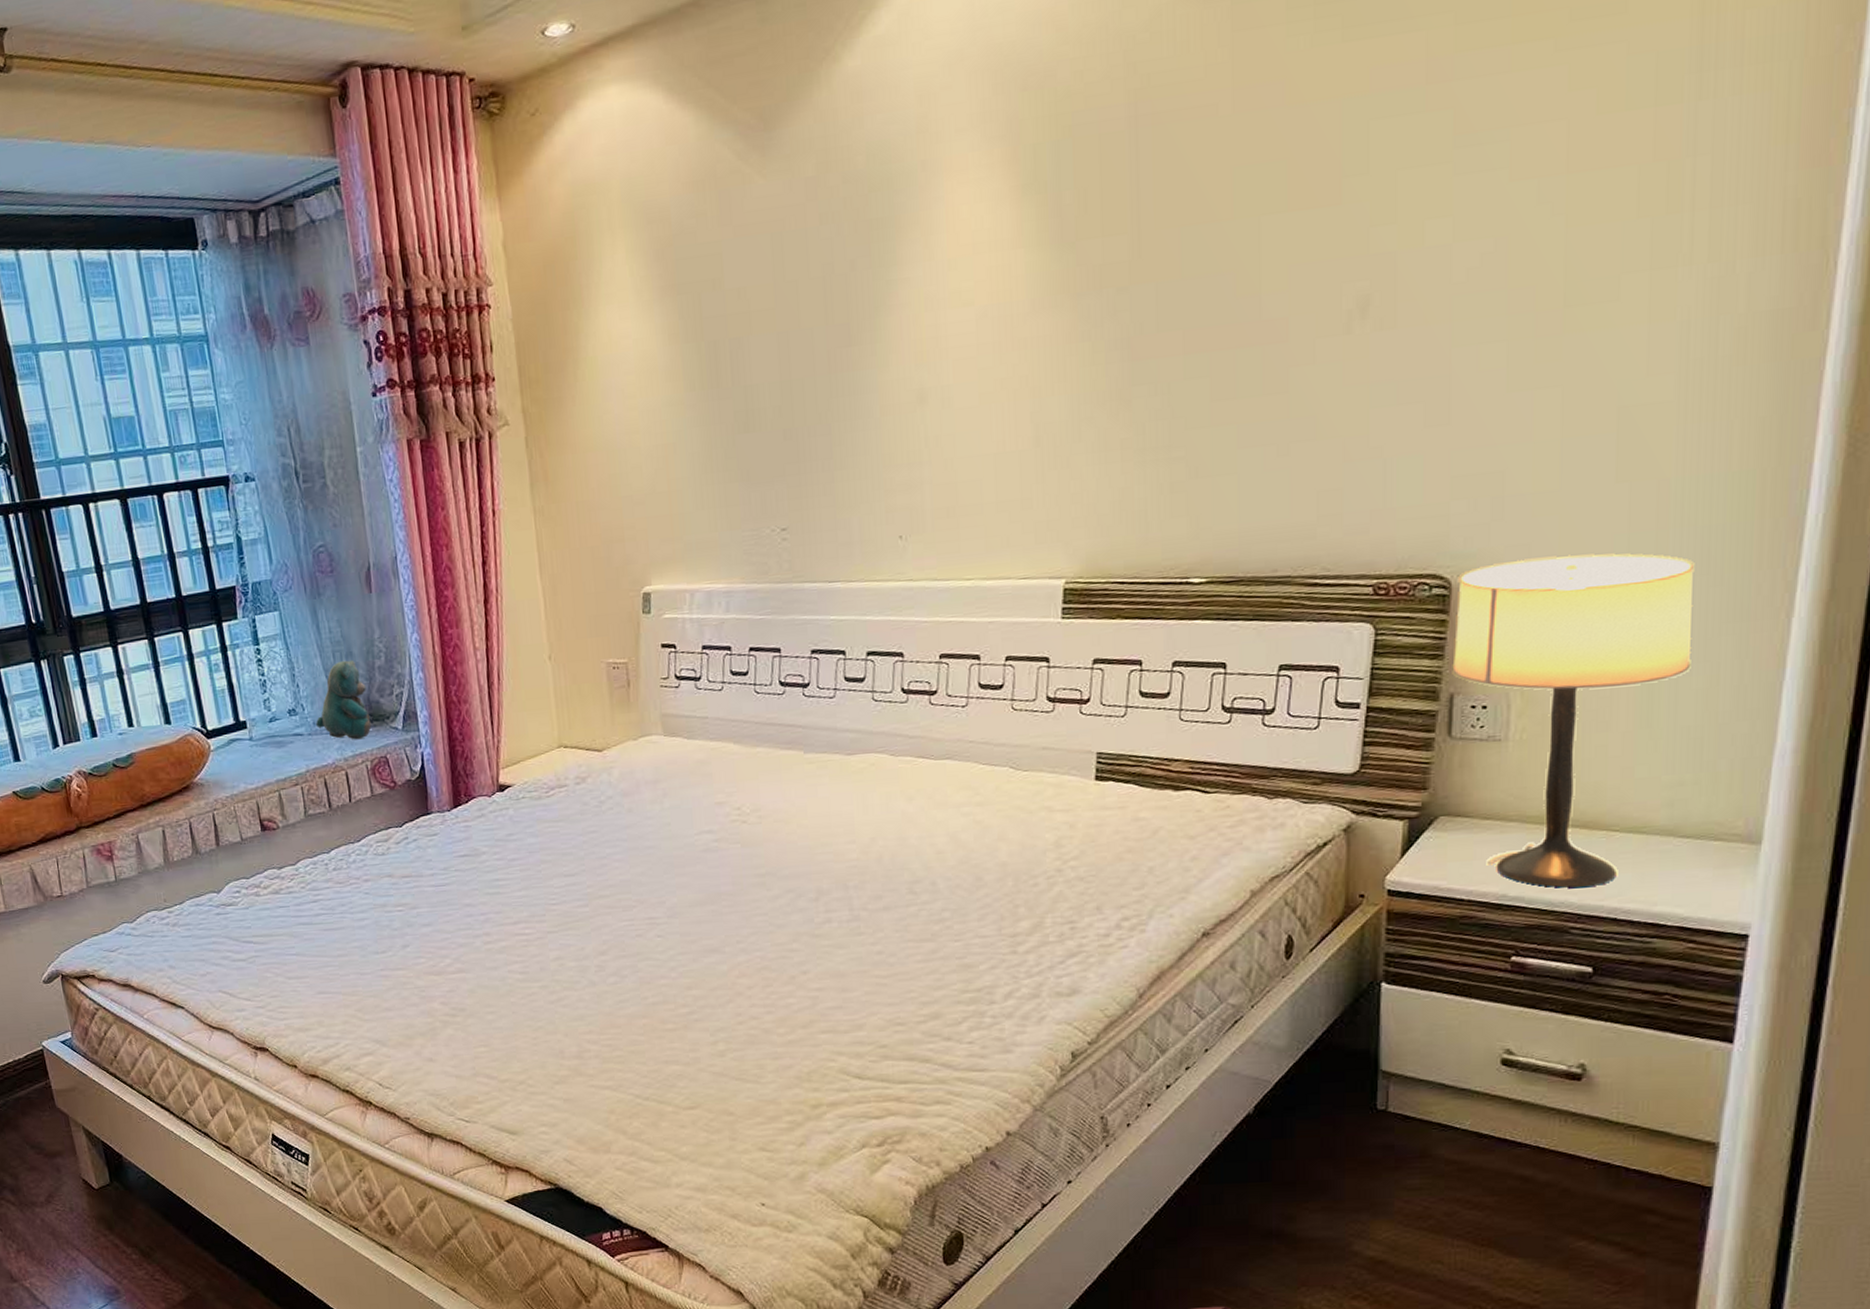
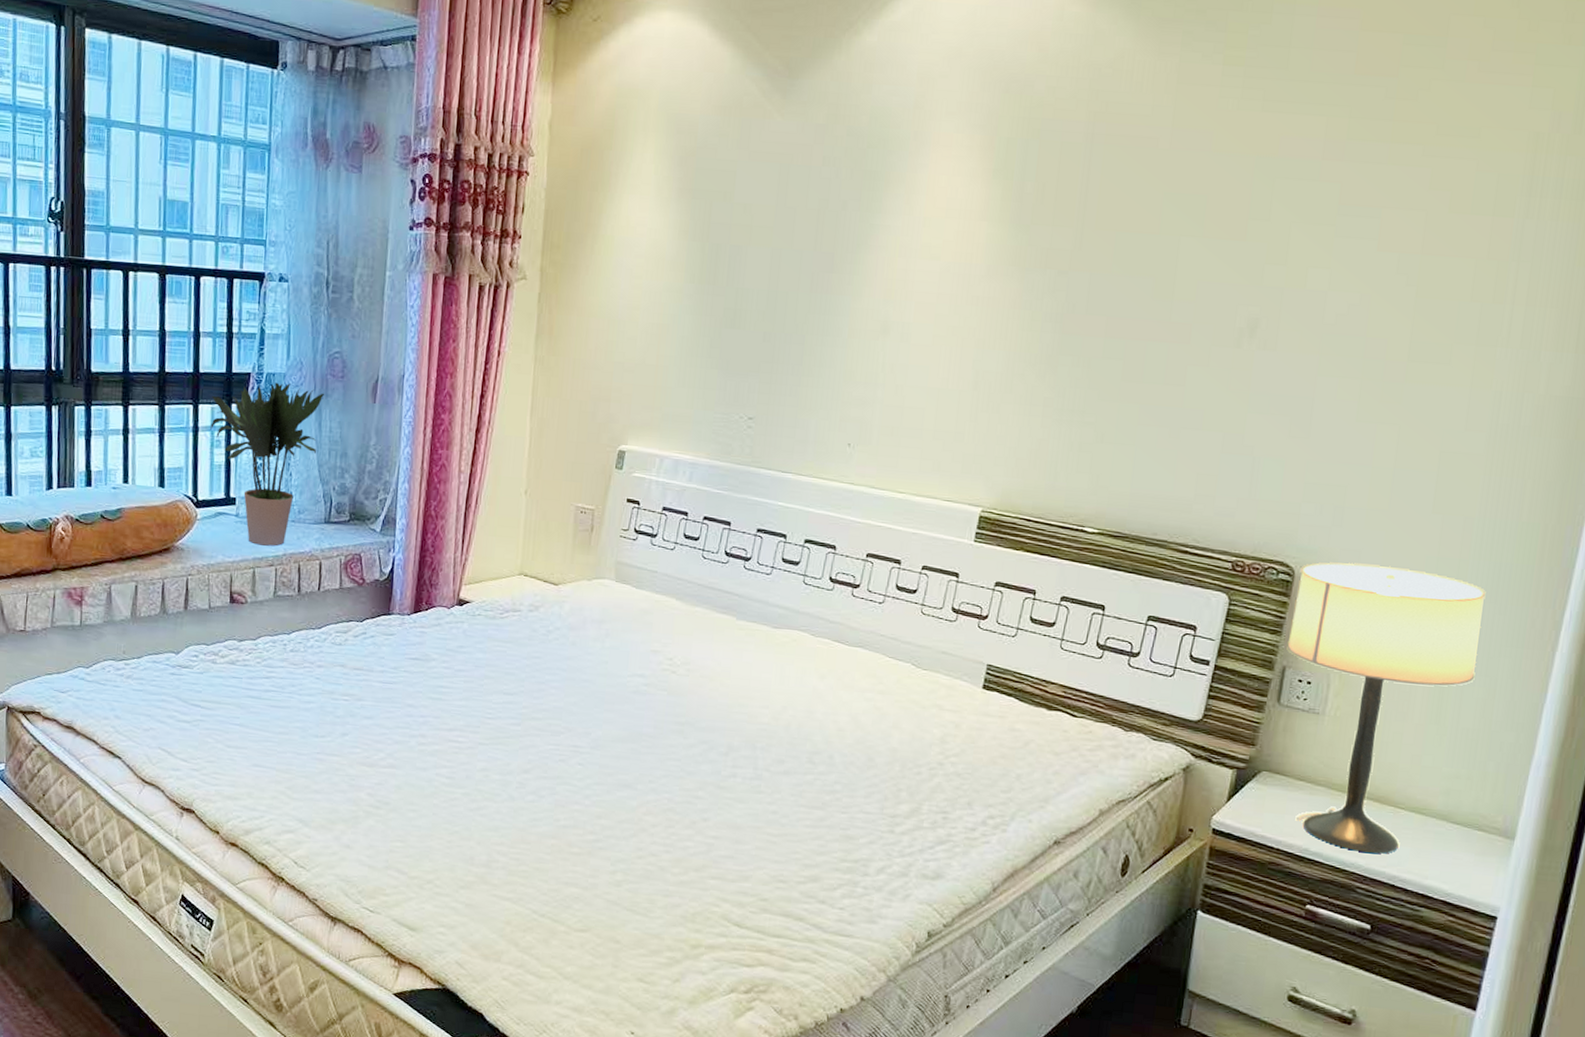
potted plant: none [198,589,319,766] -> present [210,382,325,546]
teddy bear: present [316,659,372,740] -> none [301,459,354,535]

